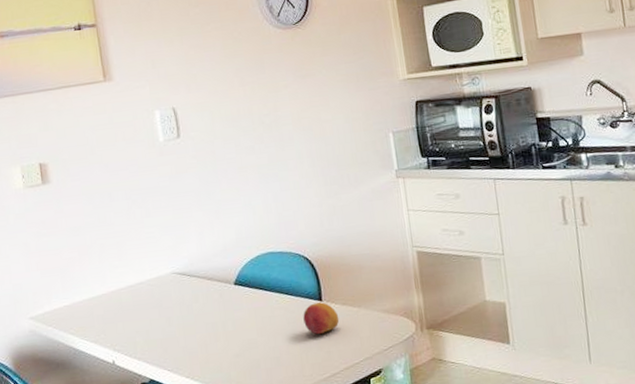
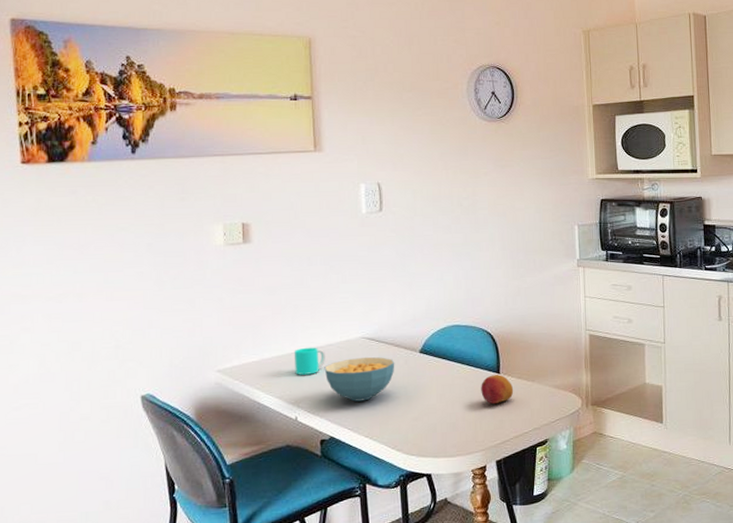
cup: none [104,286,137,317] -> present [294,347,325,375]
cereal bowl: none [137,292,210,341] -> present [324,356,395,402]

